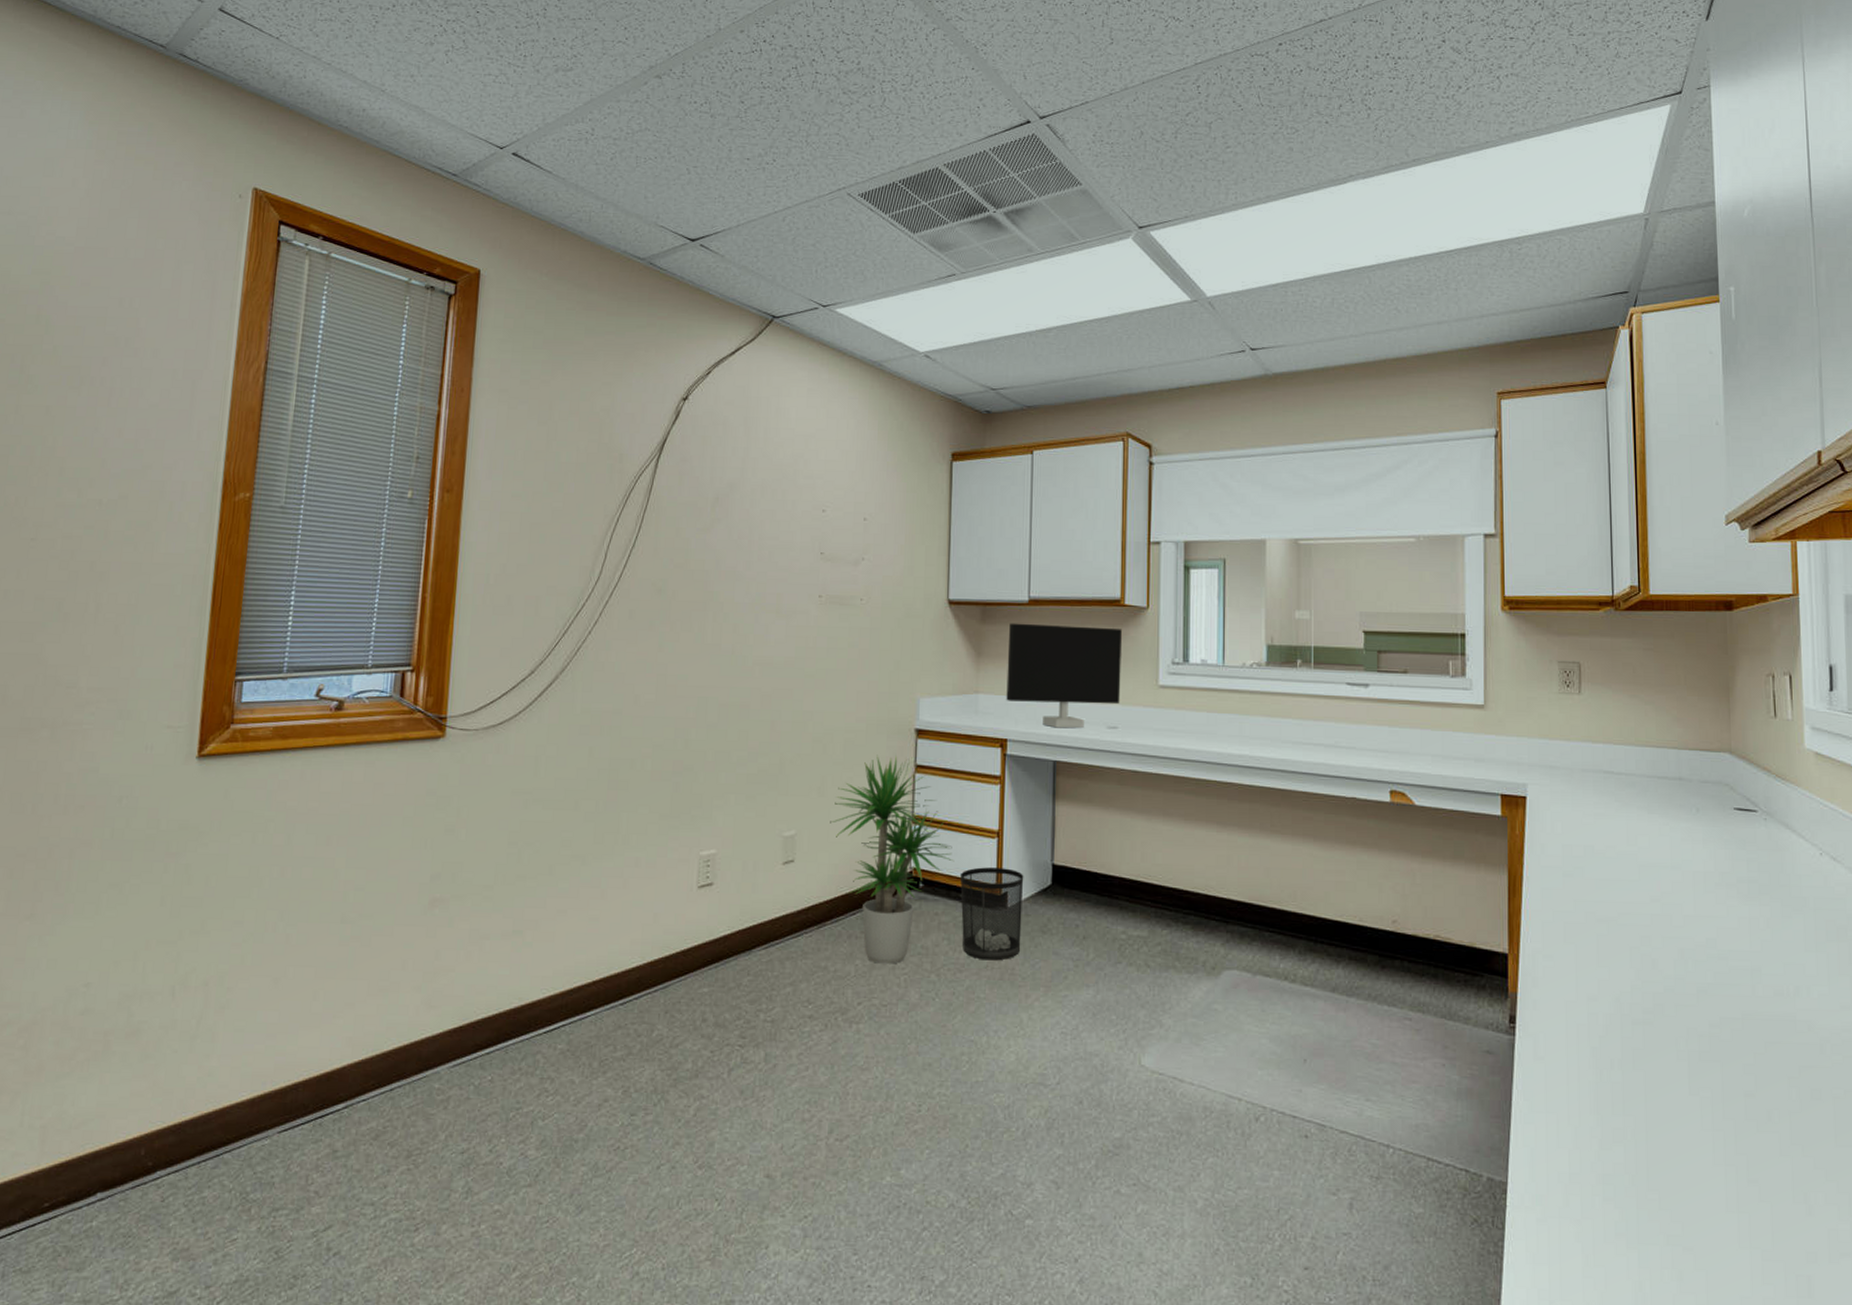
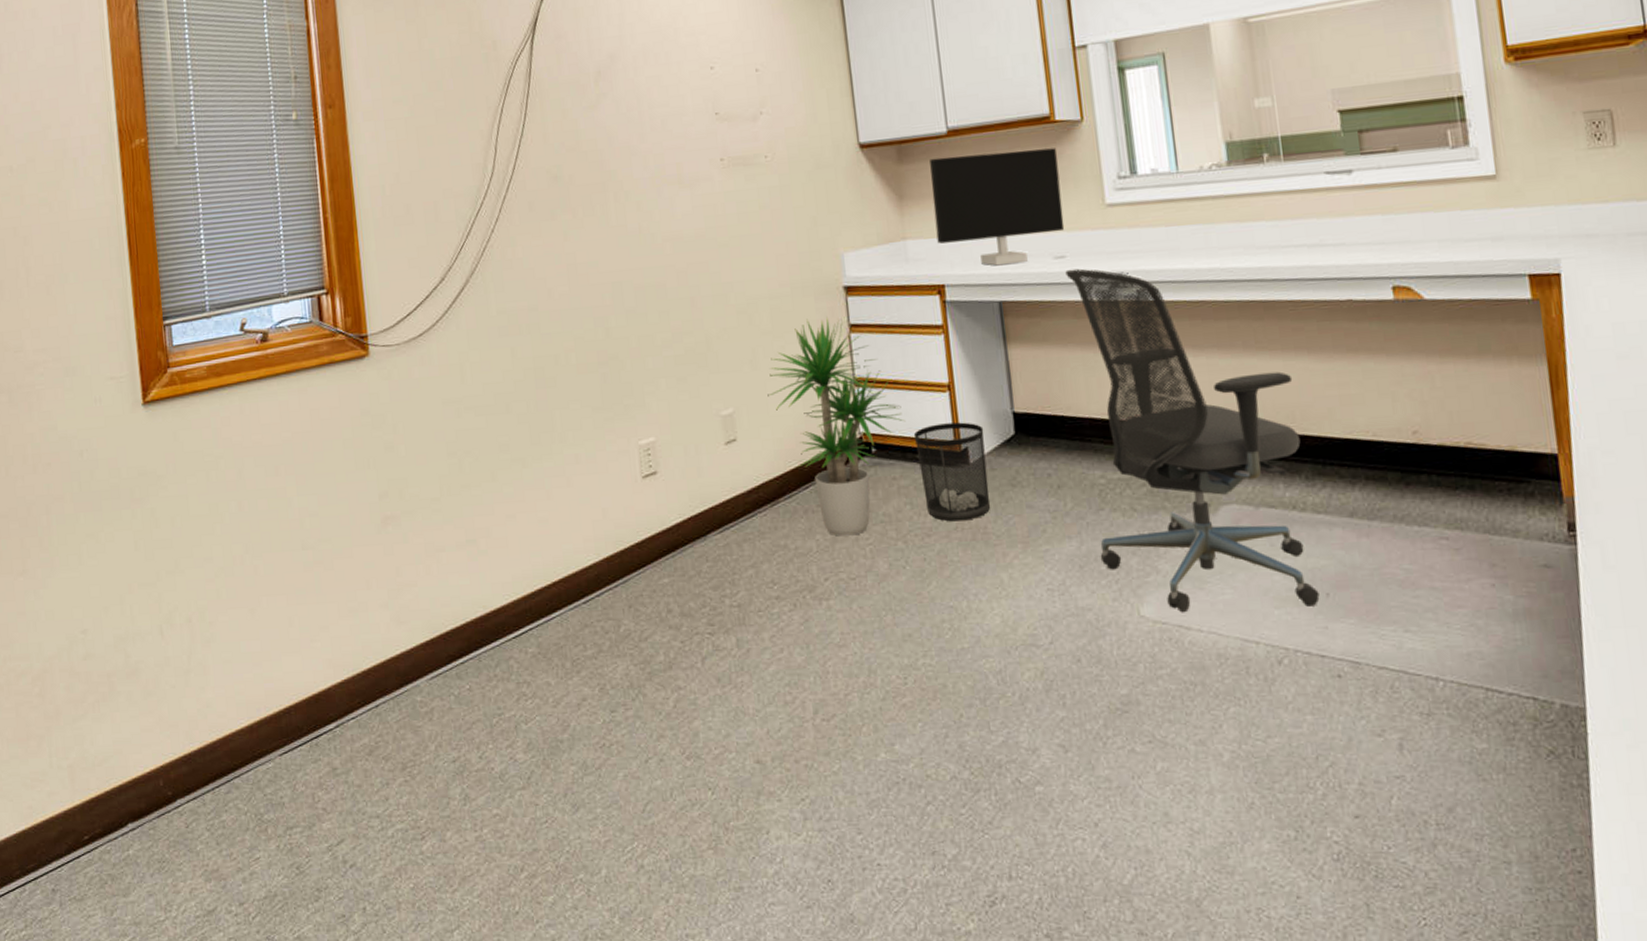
office chair: none [1112,739,1298,1070] -> present [1065,268,1320,613]

